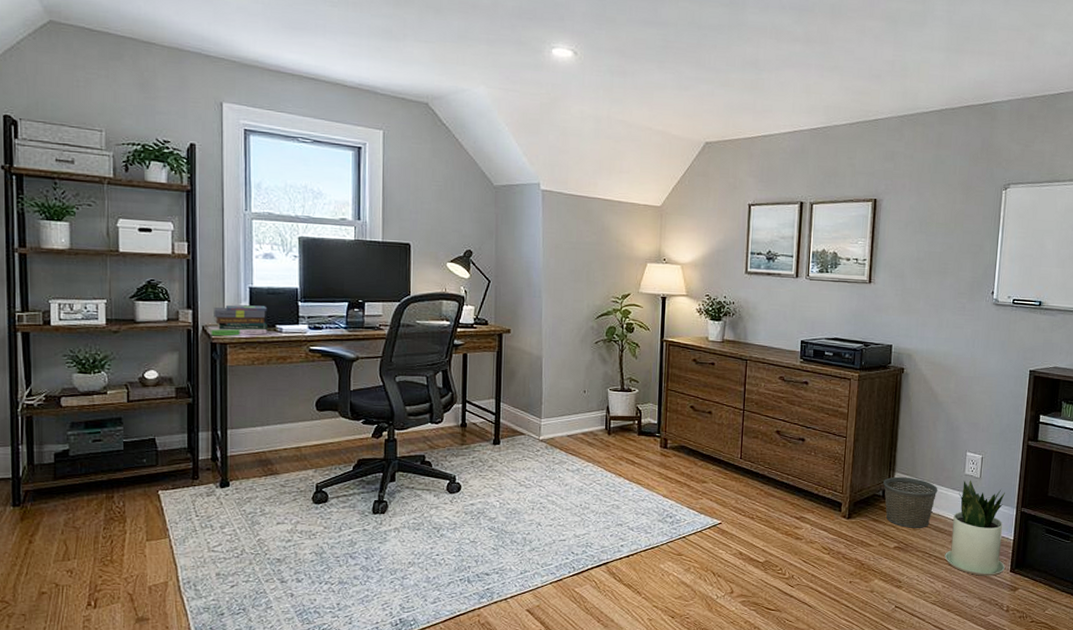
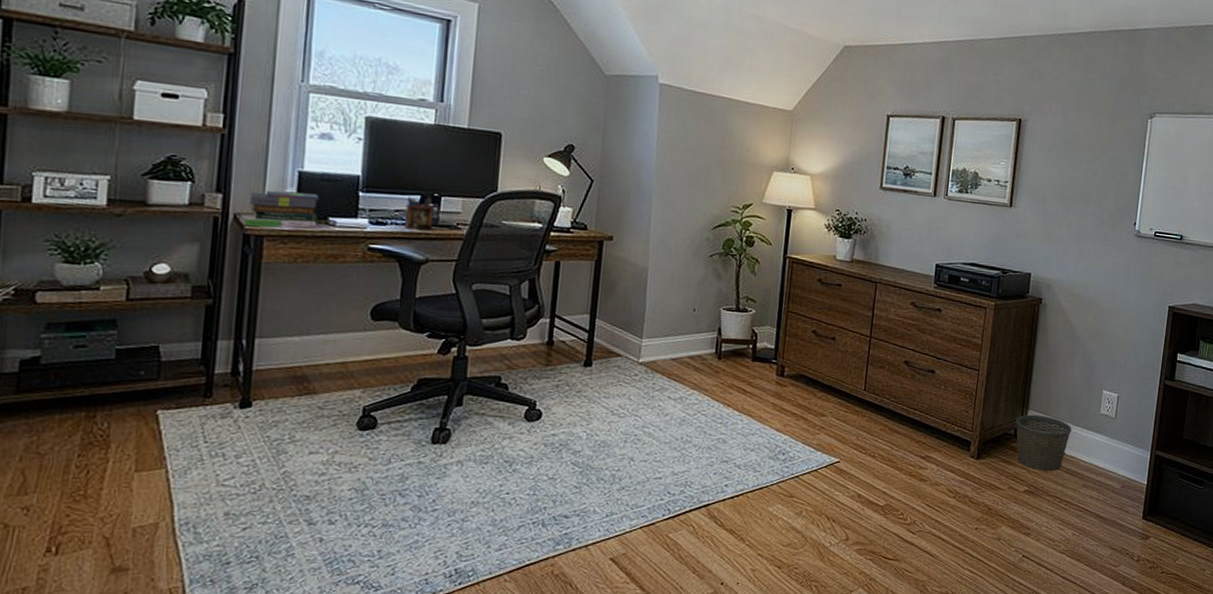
desk organizer: none [336,303,360,333] -> present [404,196,434,231]
planter: present [944,480,1005,576] -> none [1076,419,1140,523]

